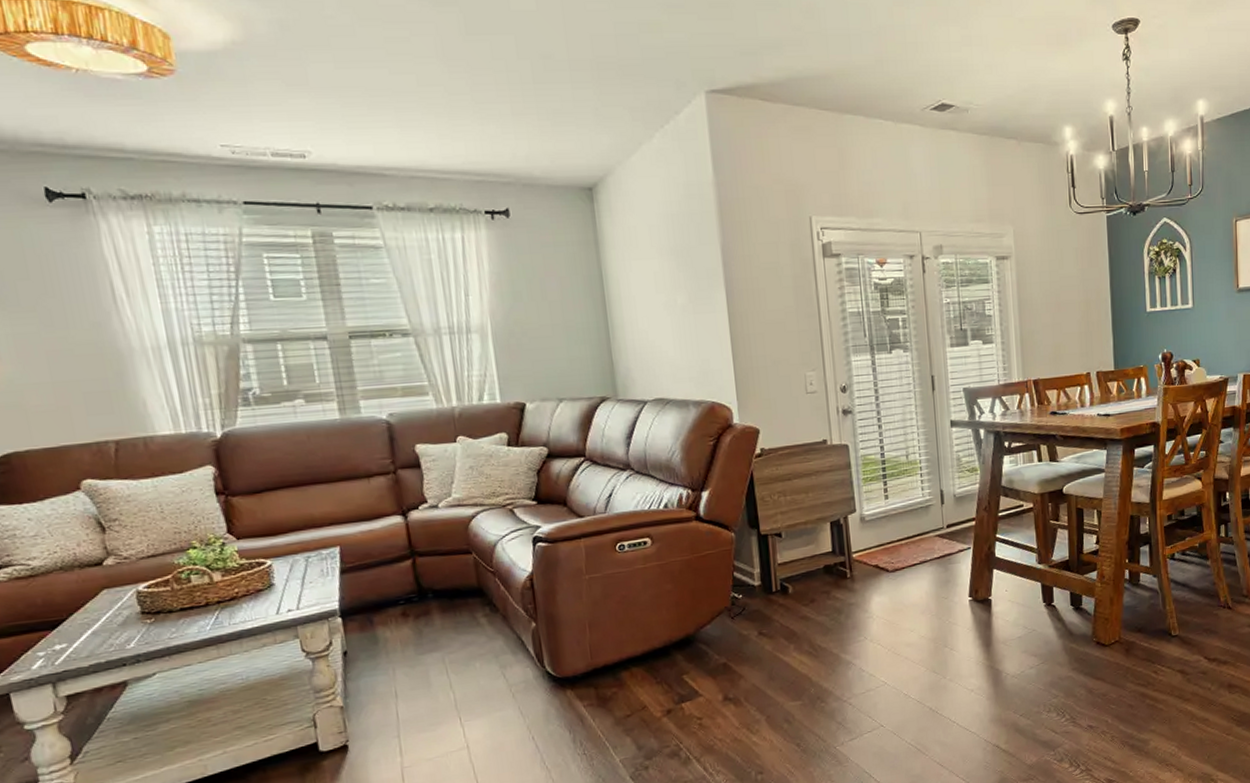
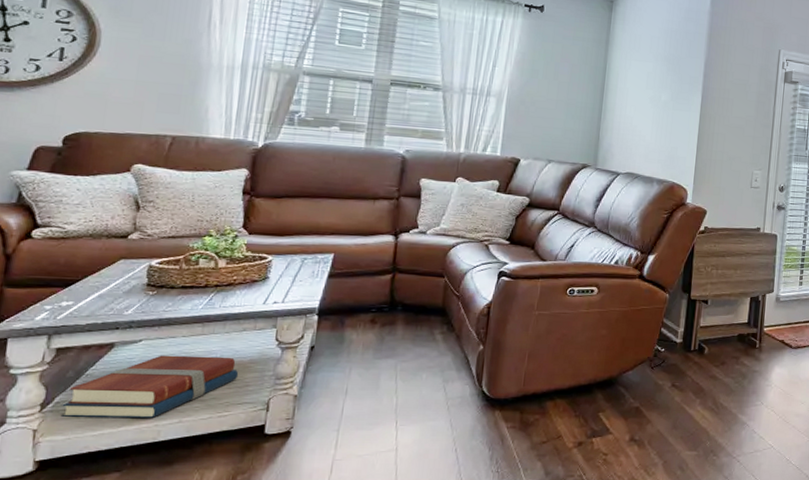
books: none [92,677,273,766] -> present [60,355,239,419]

